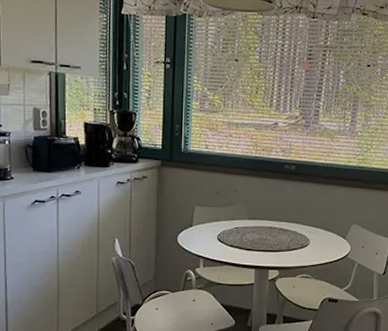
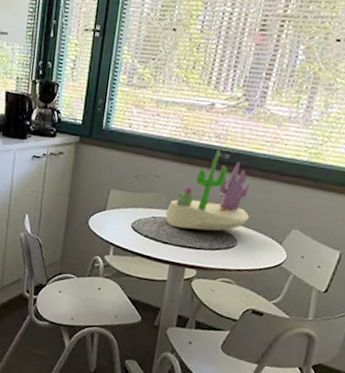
succulent planter: none [246,162,316,235] -> present [165,149,251,231]

